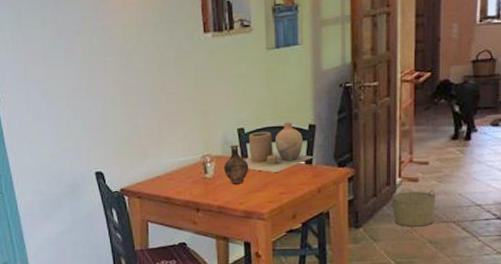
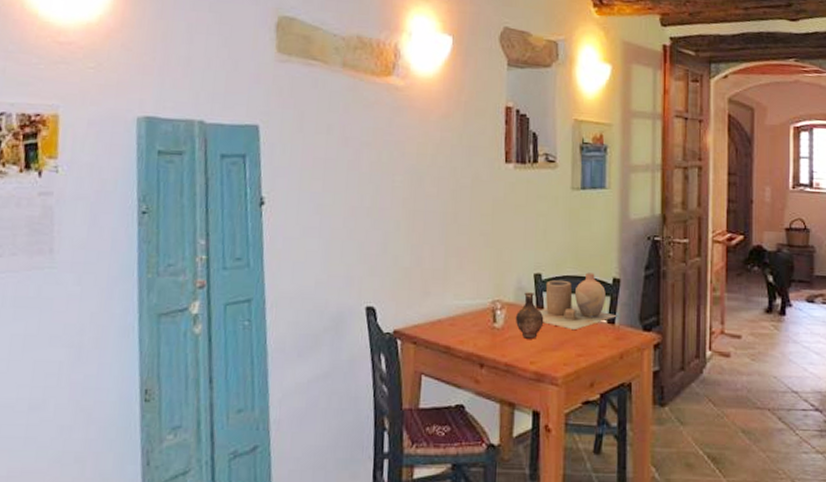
basket: present [390,190,436,227] -> none [700,367,749,411]

